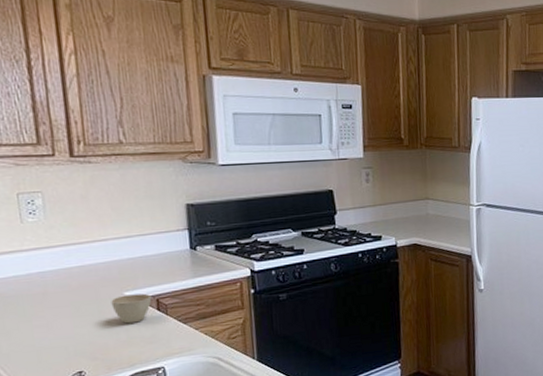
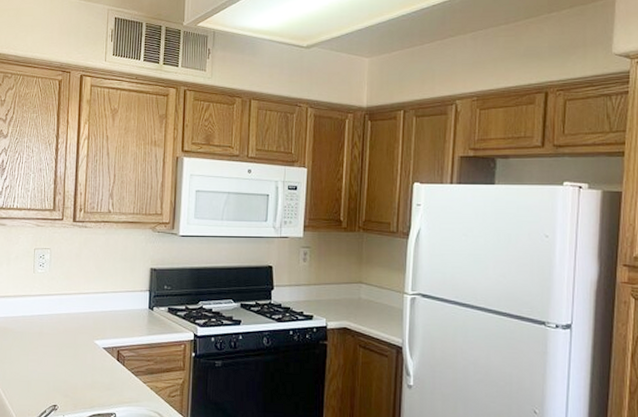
cup: present [111,293,152,324] -> none [84,343,114,369]

